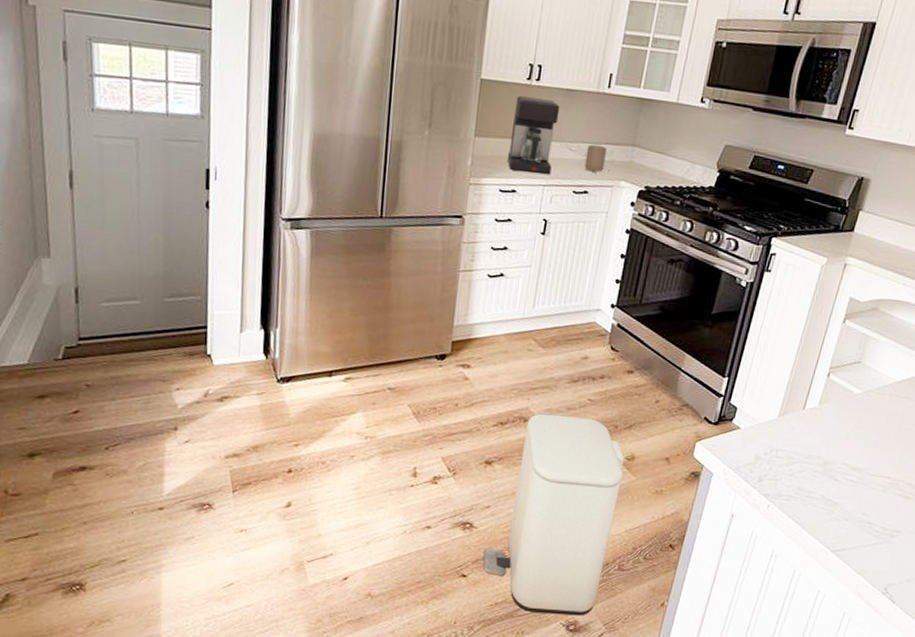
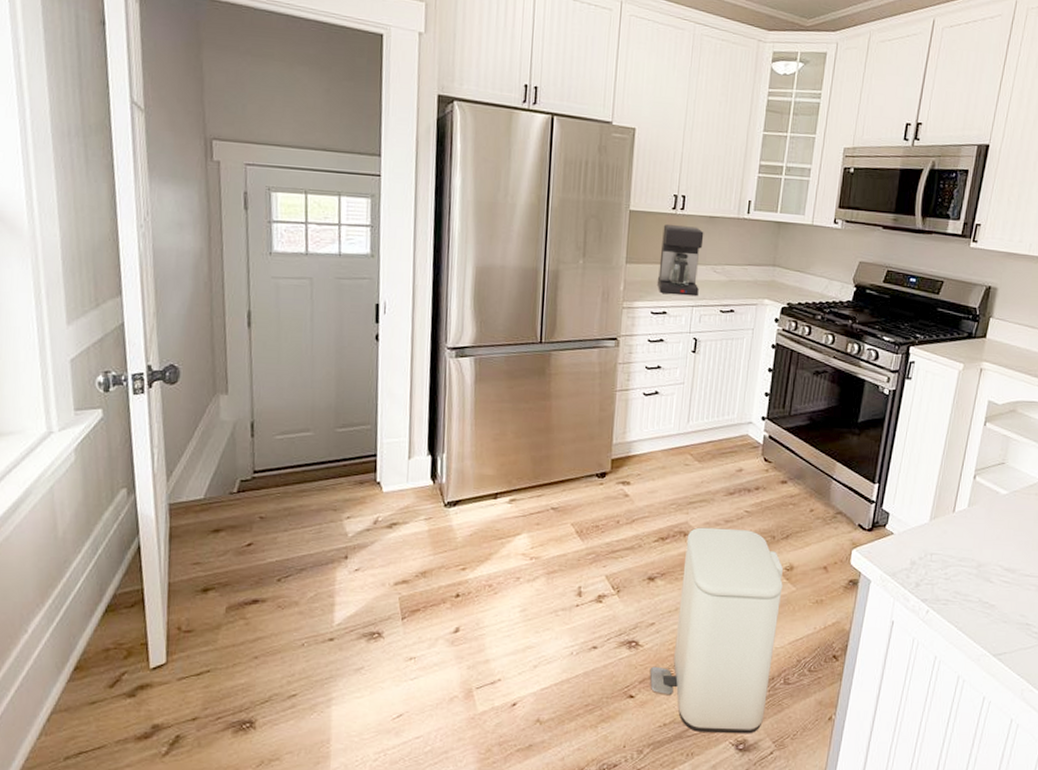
canister: present [584,143,615,173] -> none [729,265,757,293]

